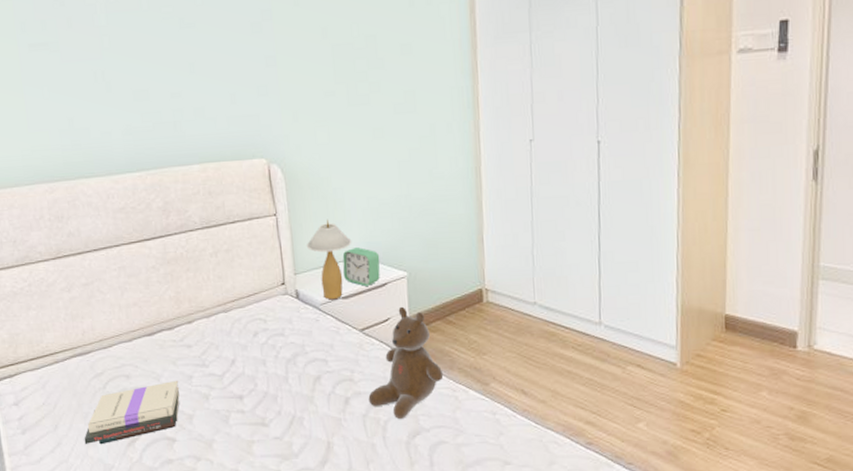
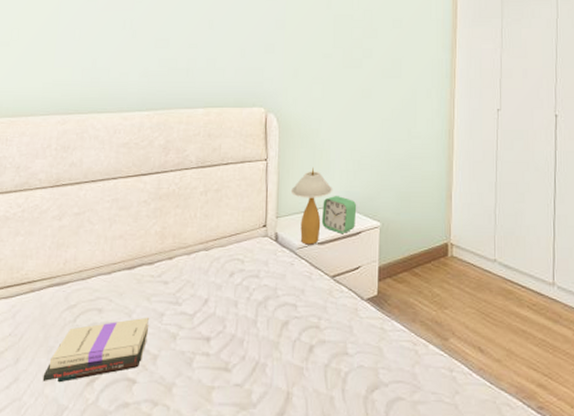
stuffed bear: present [368,306,444,420] -> none [332,255,406,372]

